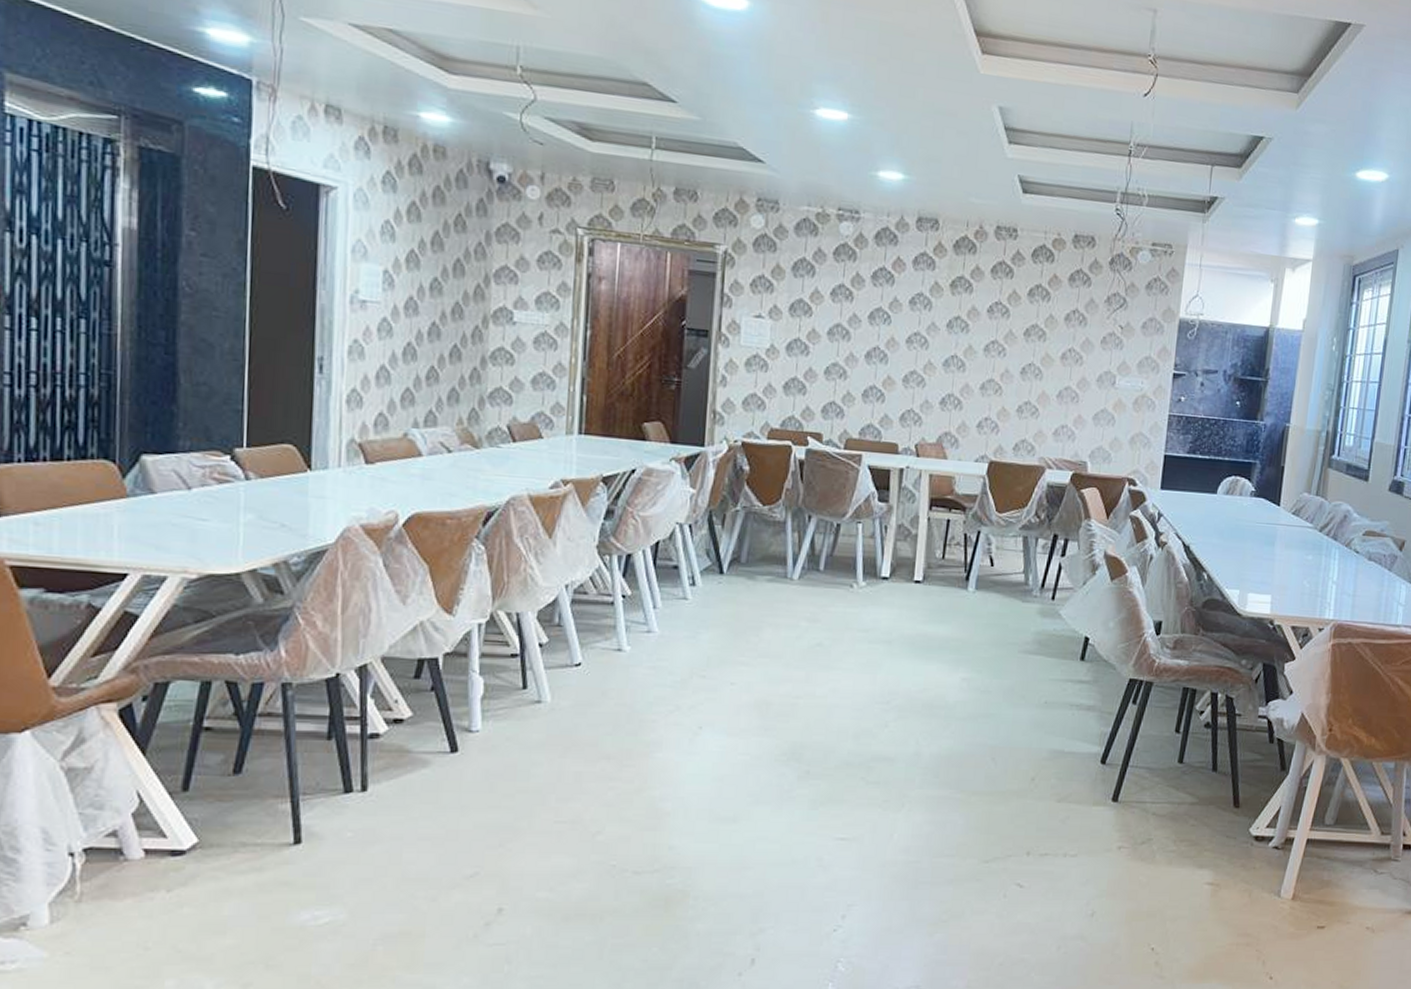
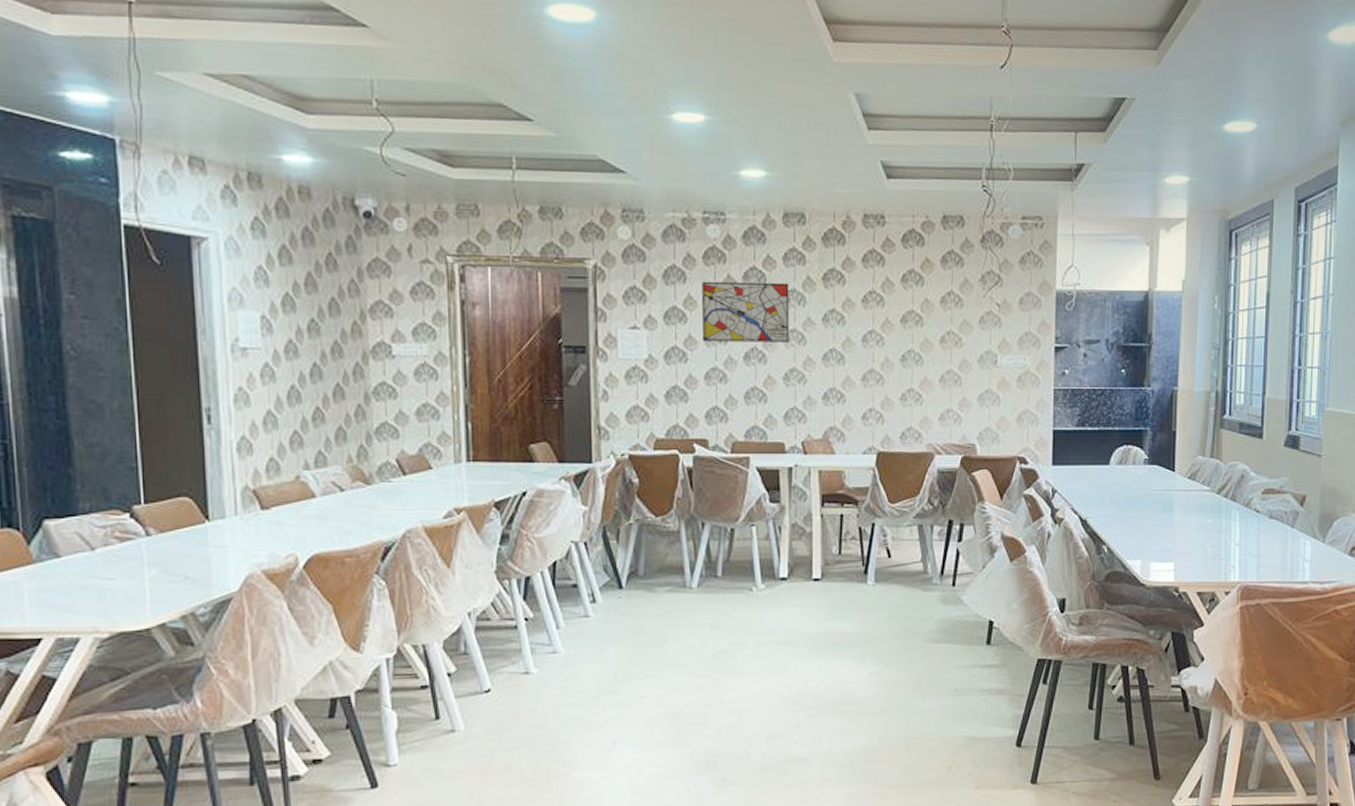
wall art: none [826,276,917,345] -> present [702,281,790,343]

